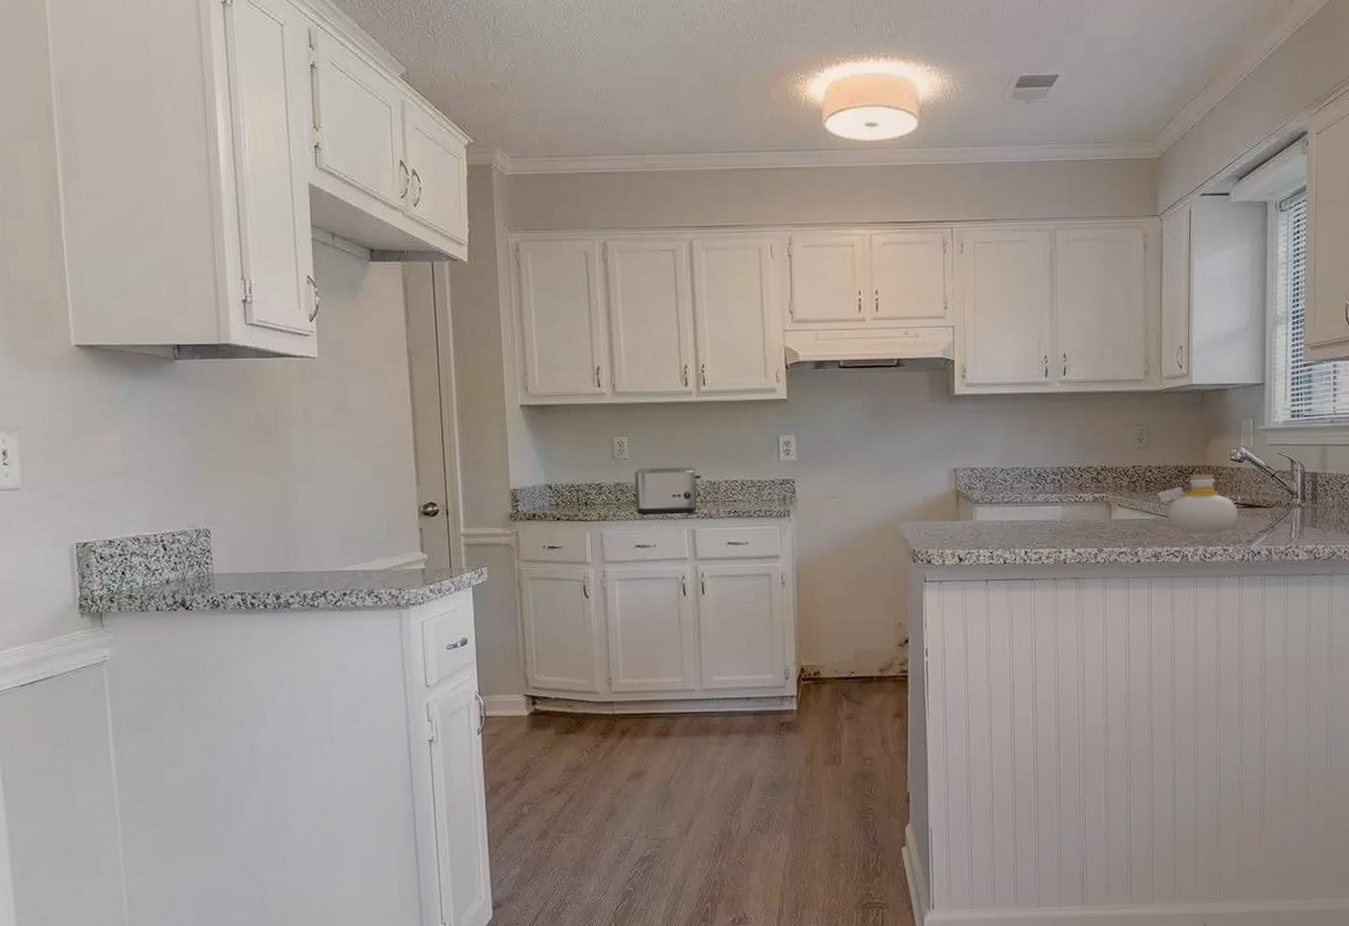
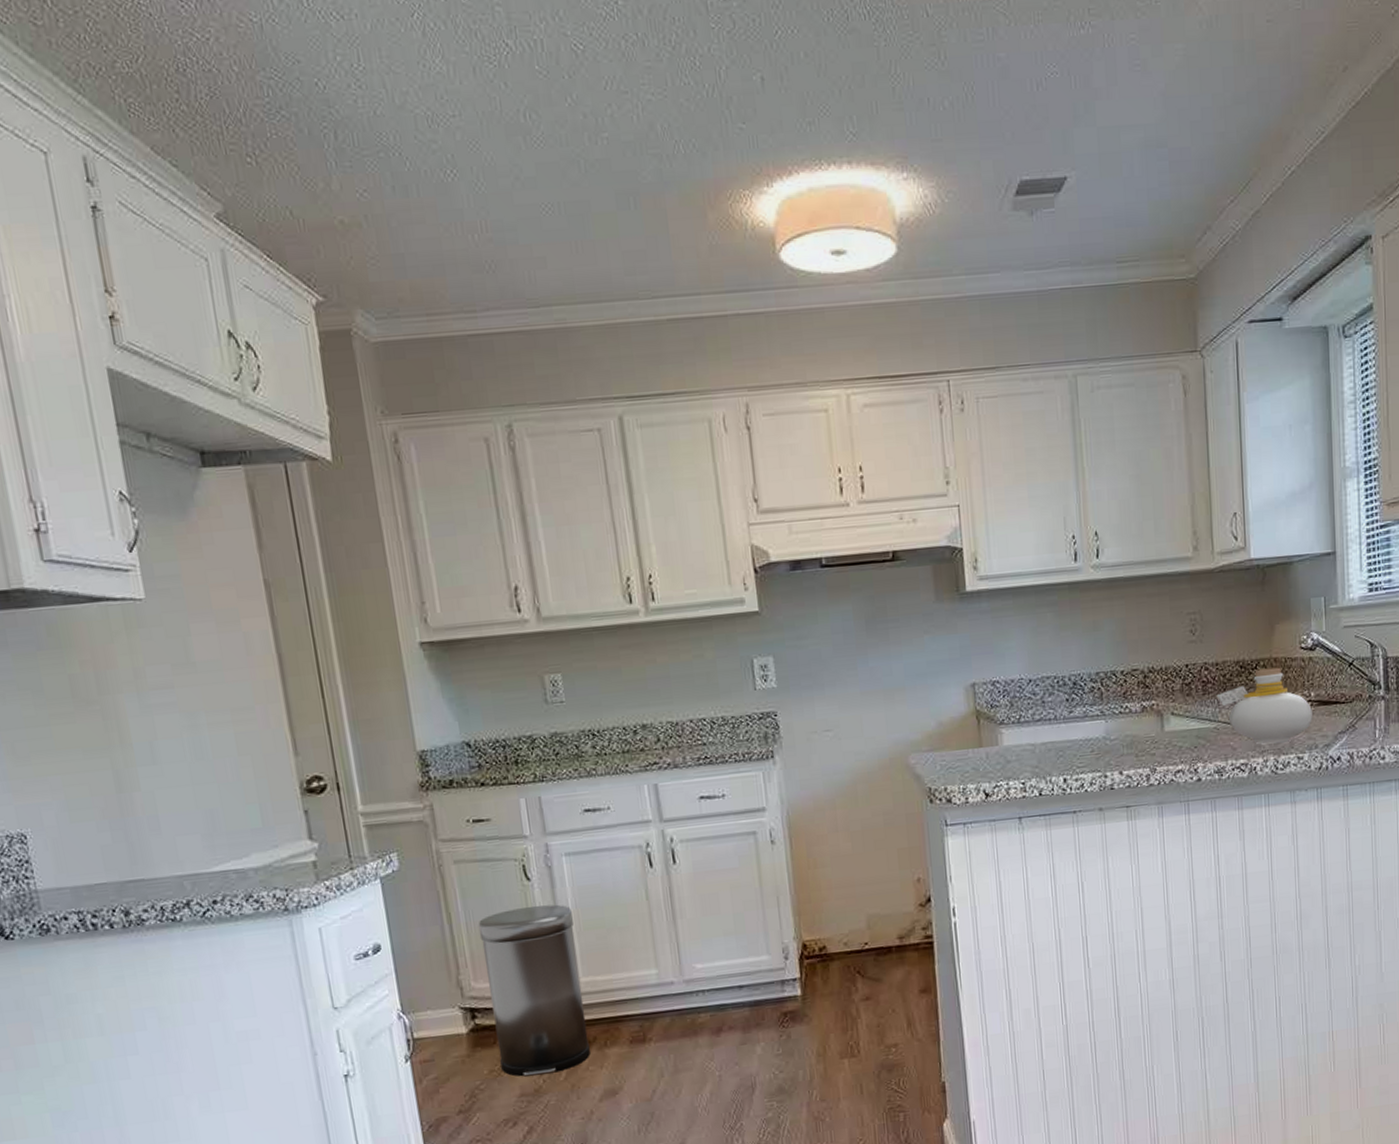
pedal bin: none [544,618,623,755] -> present [478,904,590,1077]
toaster: present [634,466,702,515] -> none [574,705,660,771]

